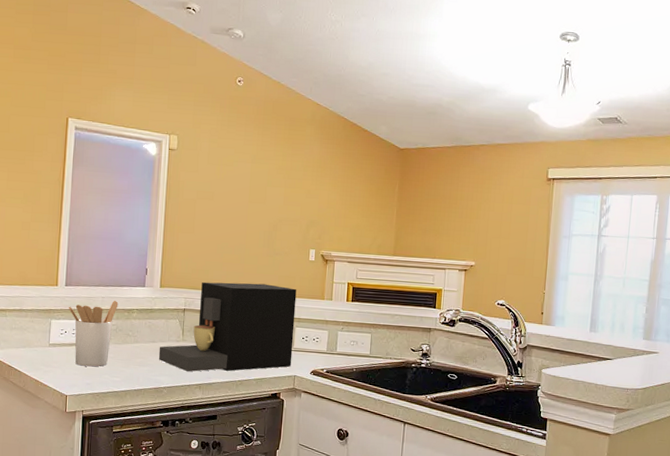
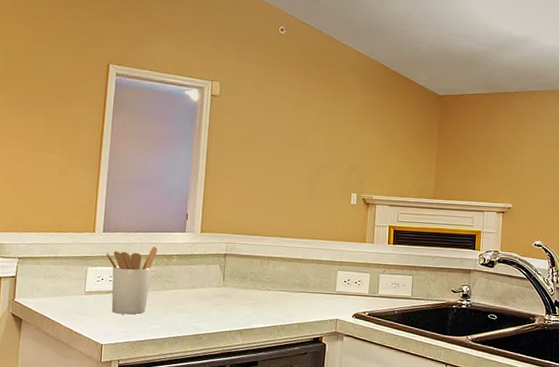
coffee maker: present [158,281,297,372] -> none [198,226,339,318]

